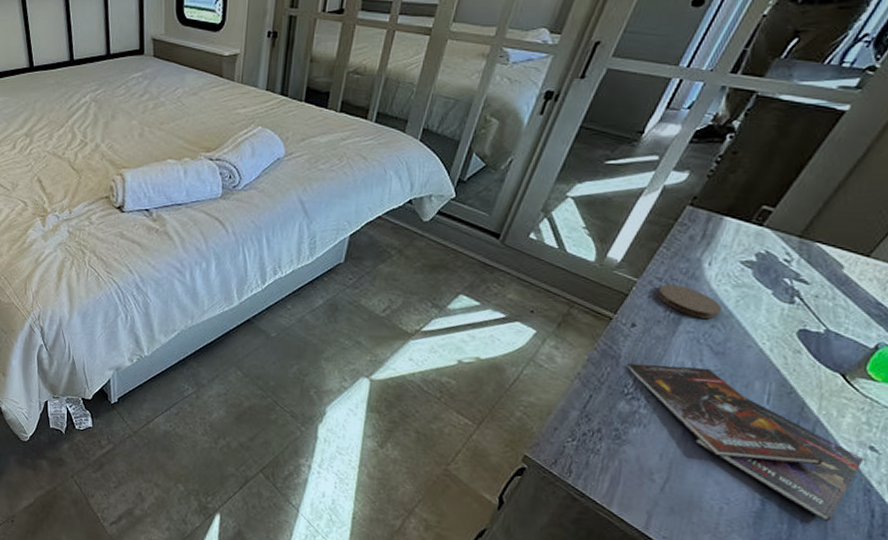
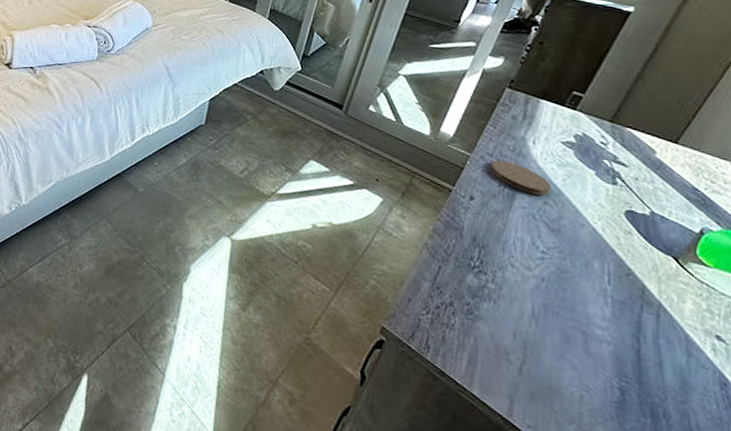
booklet: present [627,363,864,522] -> none [471,235,713,418]

